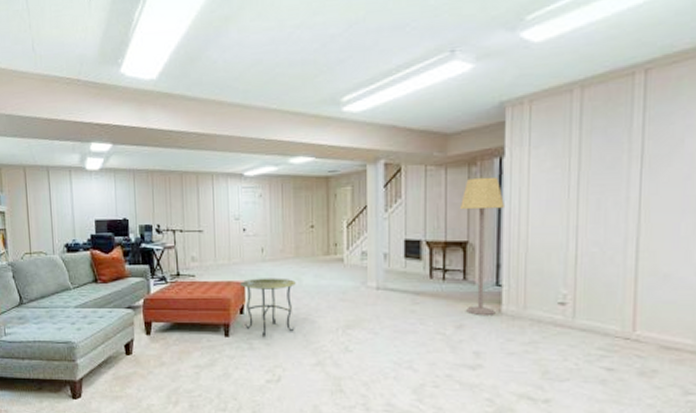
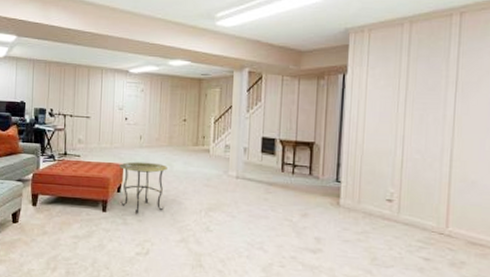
lamp: present [461,176,504,315] -> none [310,89,346,207]

